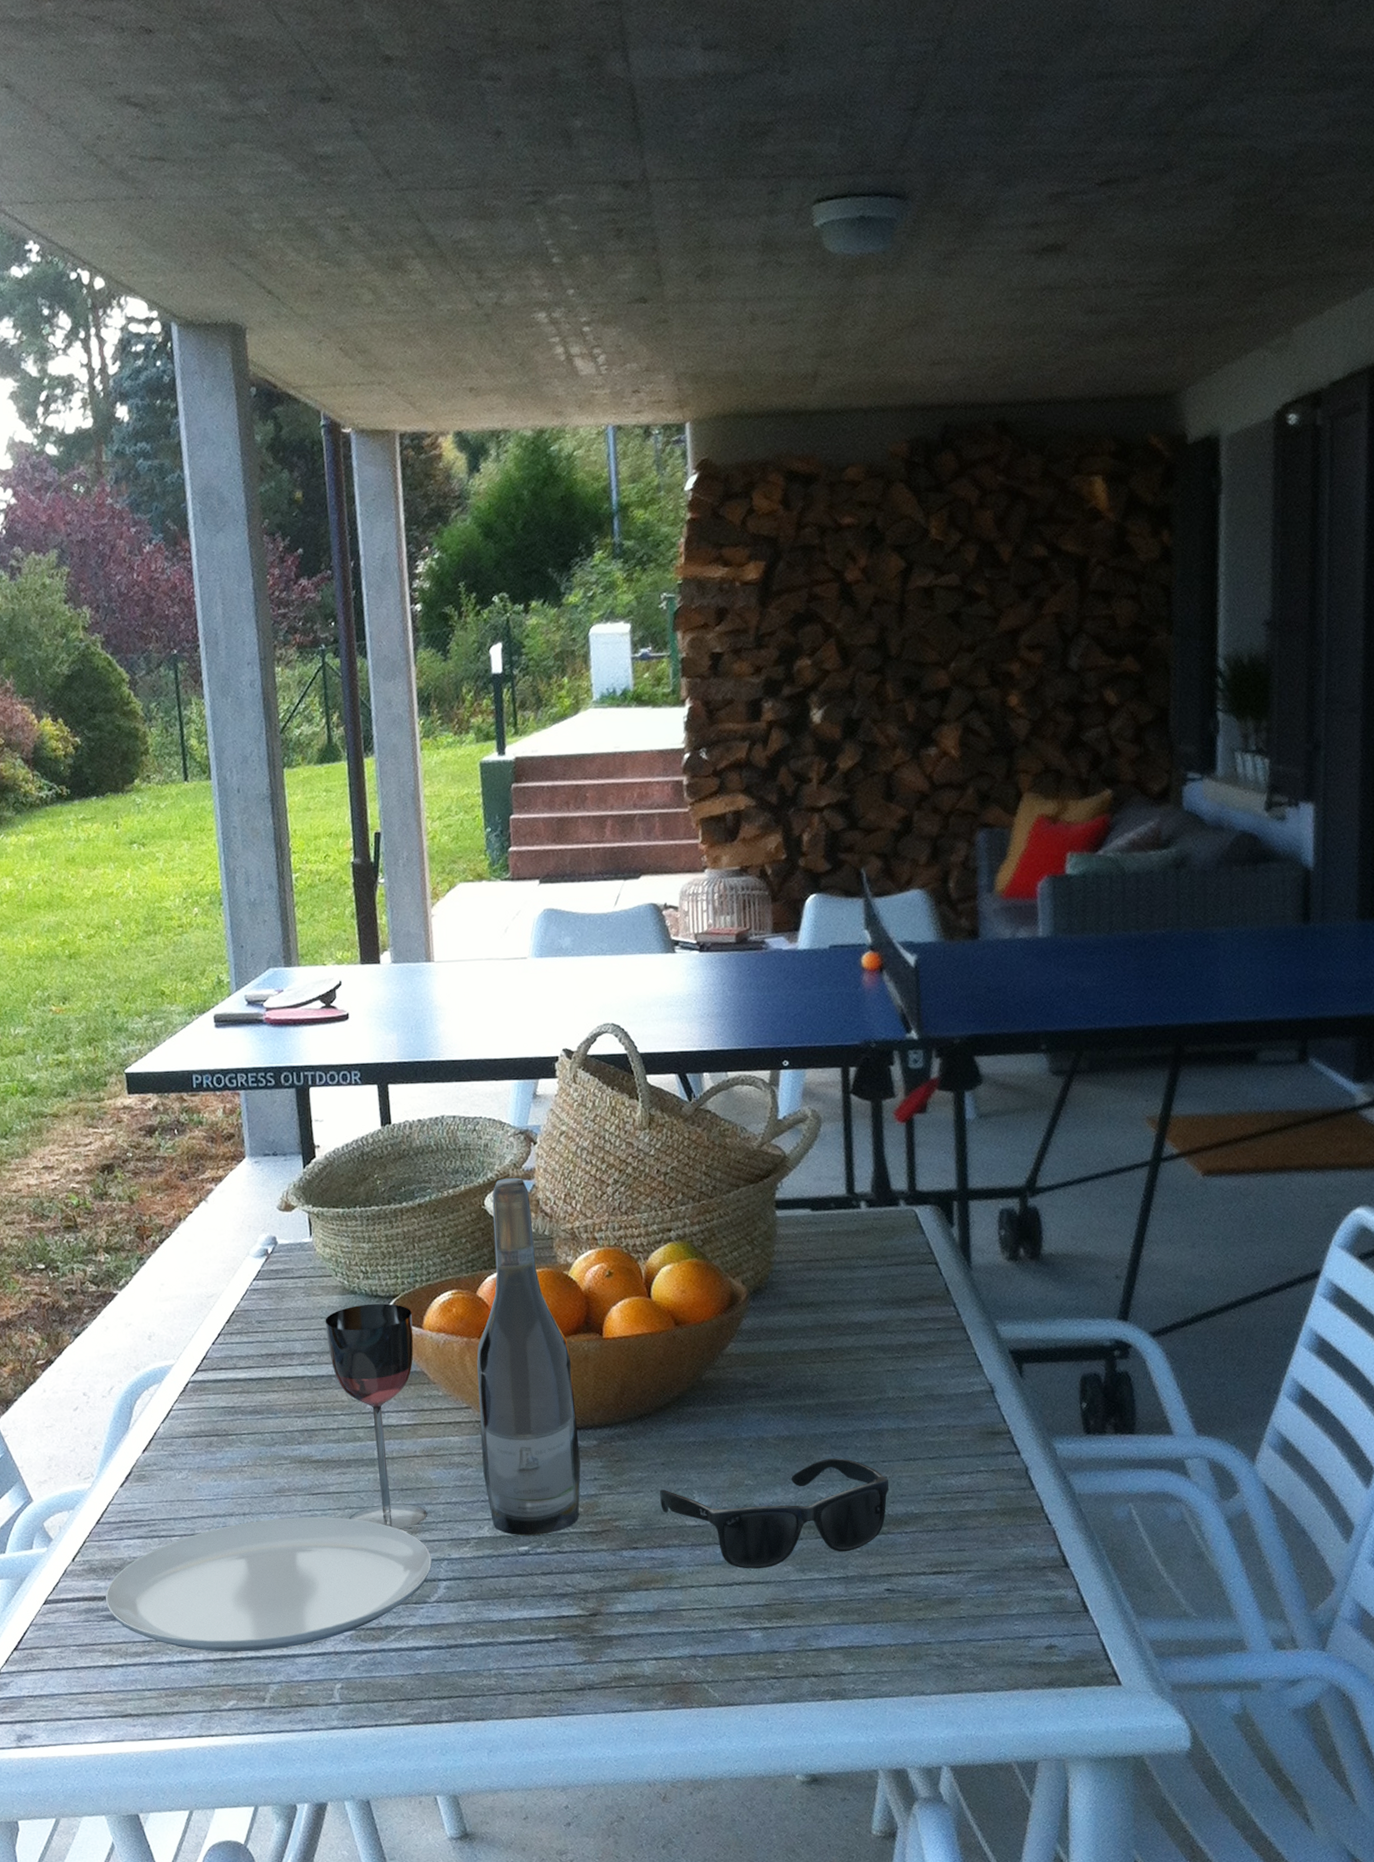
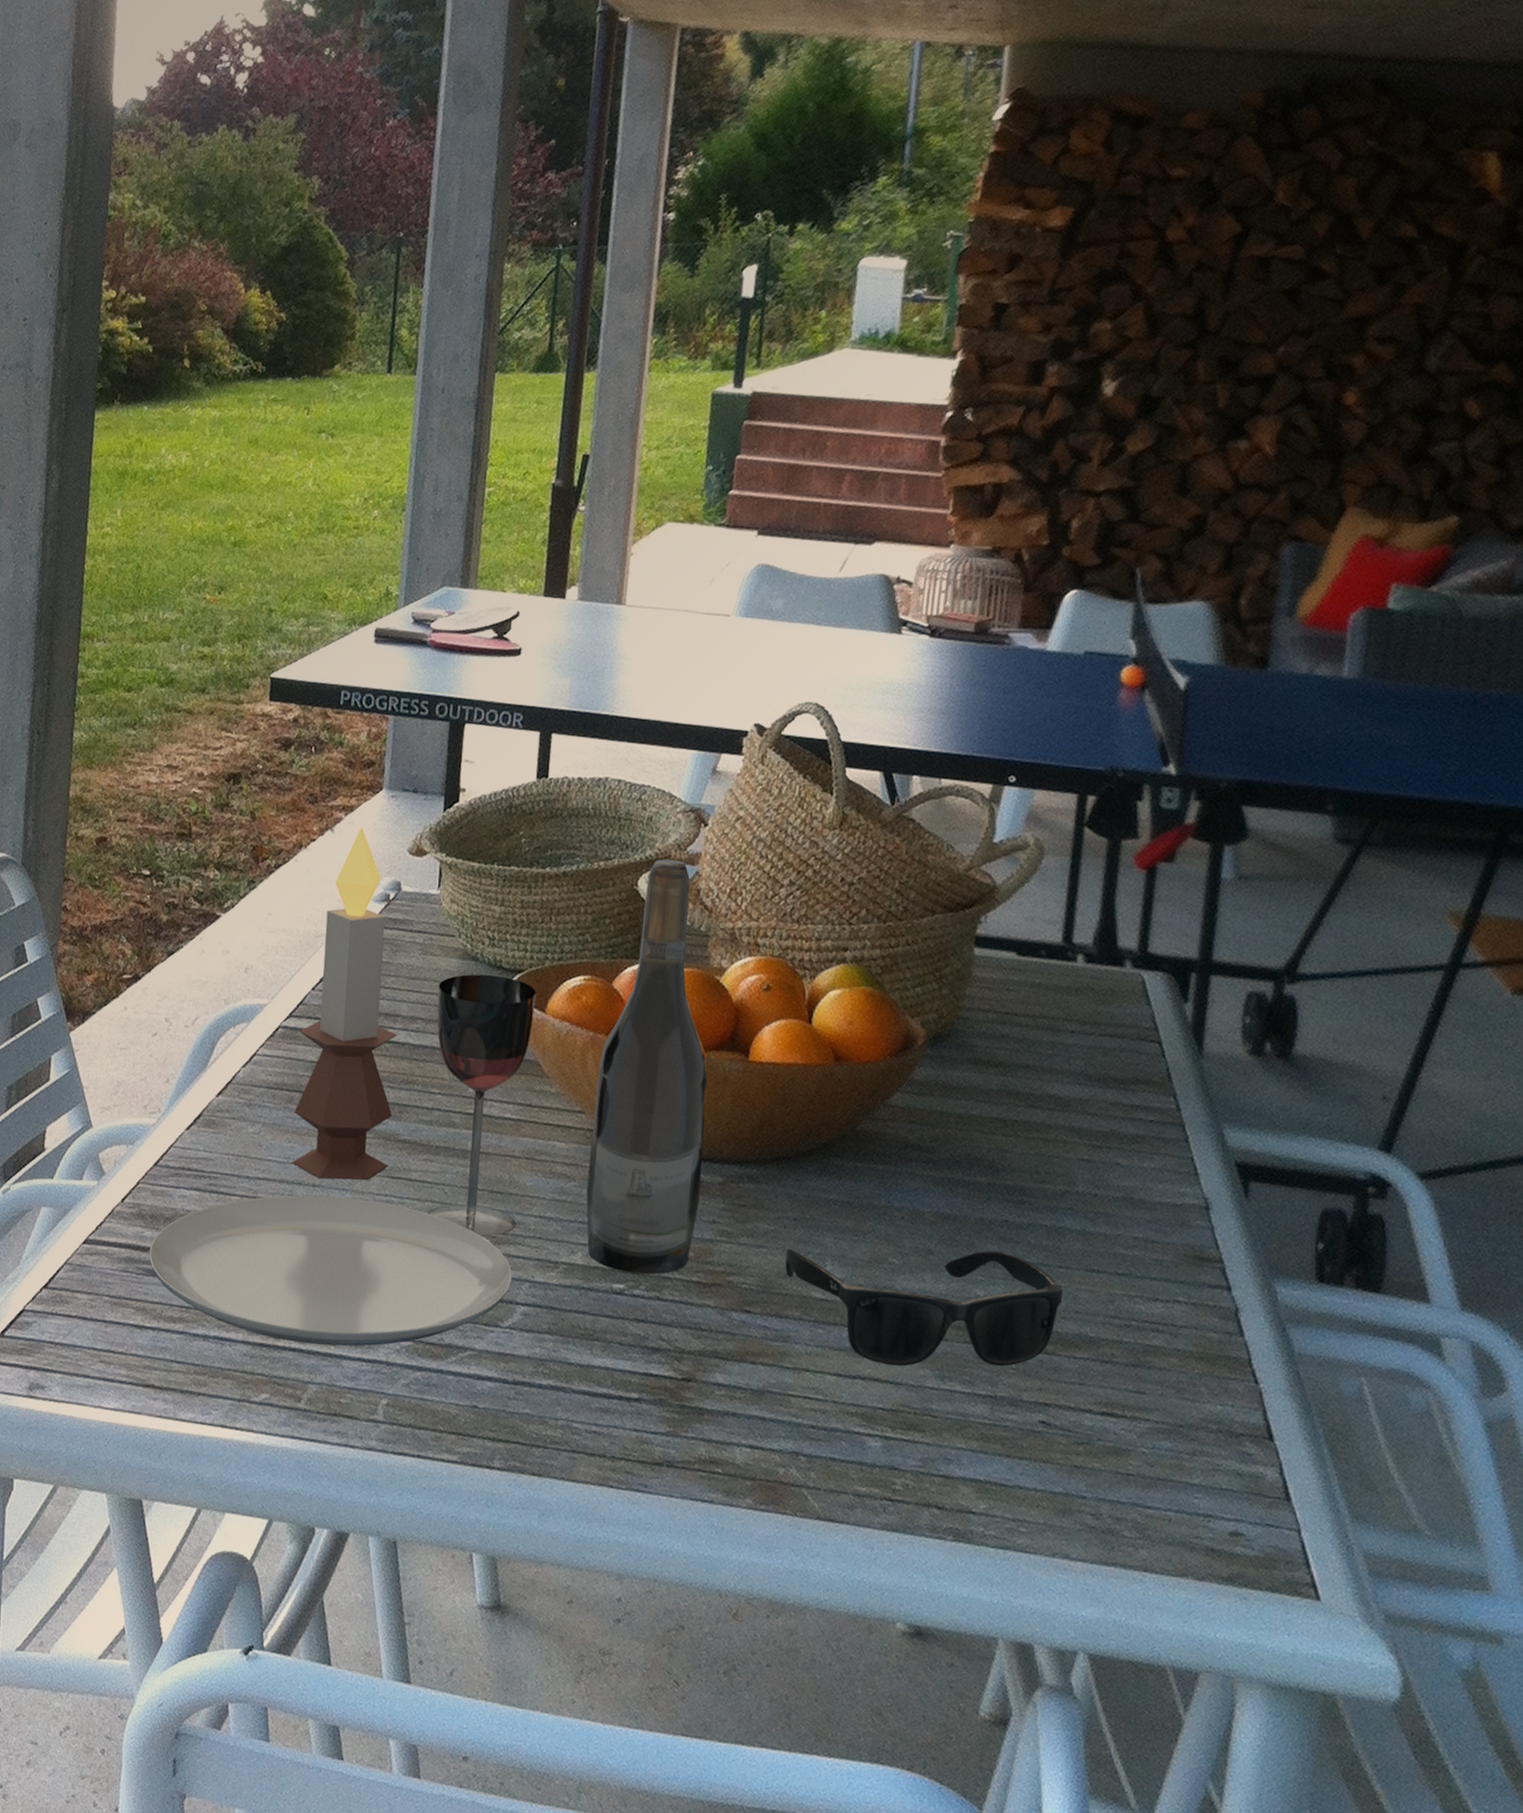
candle: none [207,1194,307,1507] -> present [291,827,397,1181]

